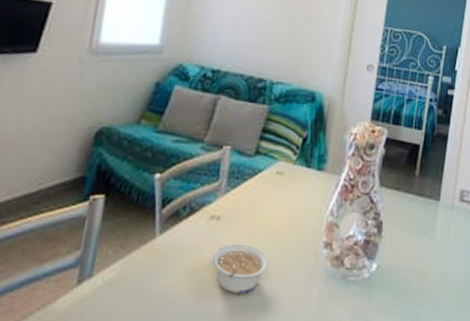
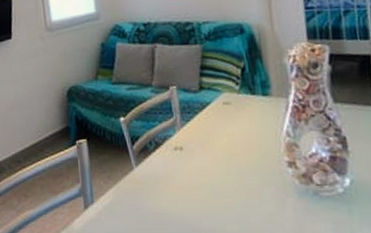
legume: present [211,243,269,293] -> none [184,169,238,212]

